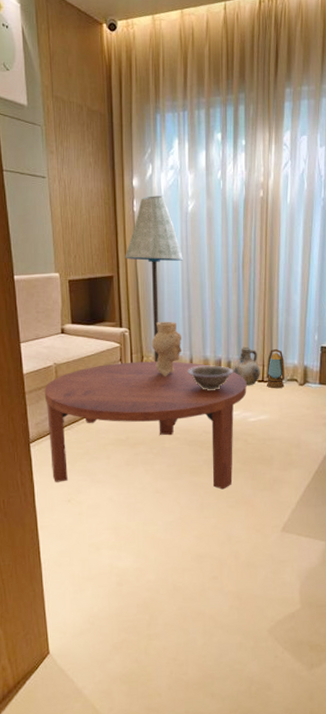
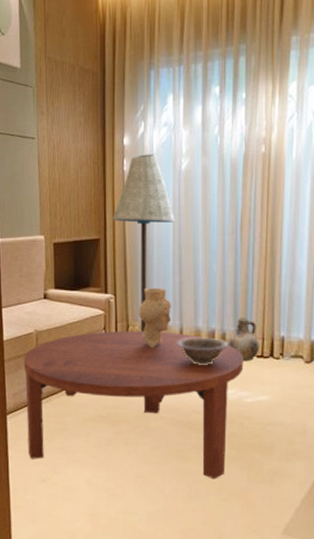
lantern: present [267,348,285,389] -> none [267,320,288,366]

